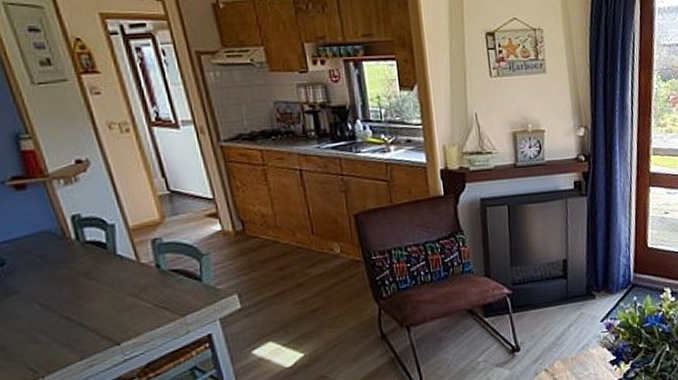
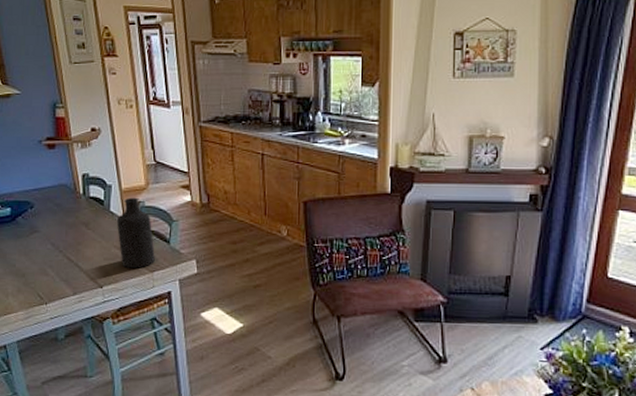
bottle: none [127,234,186,317] -> present [116,197,155,268]

